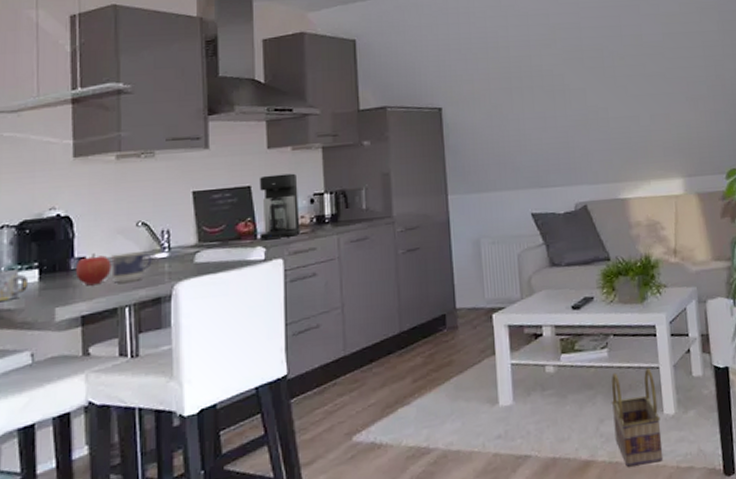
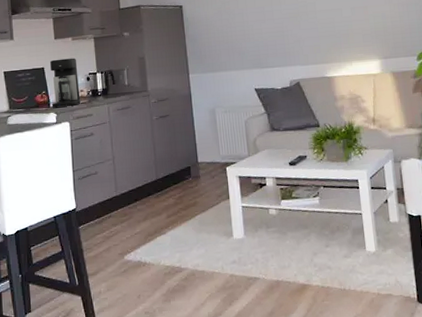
basket: present [611,367,664,467] -> none [322,213,367,291]

